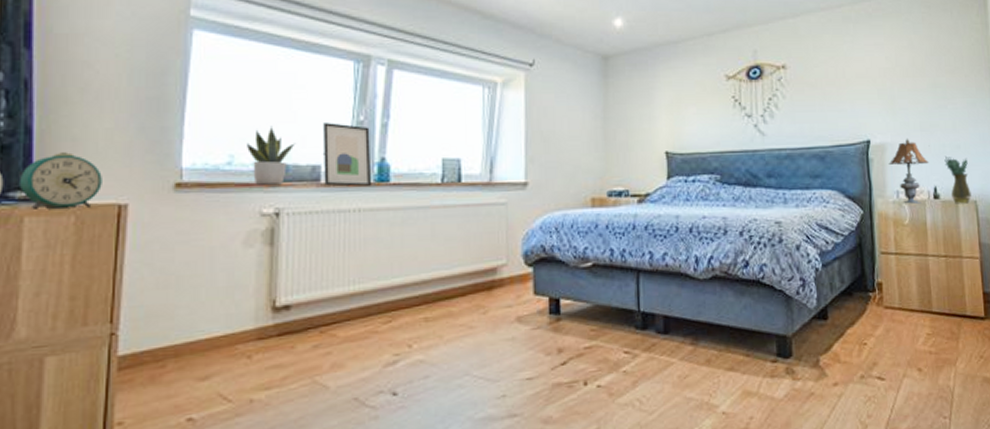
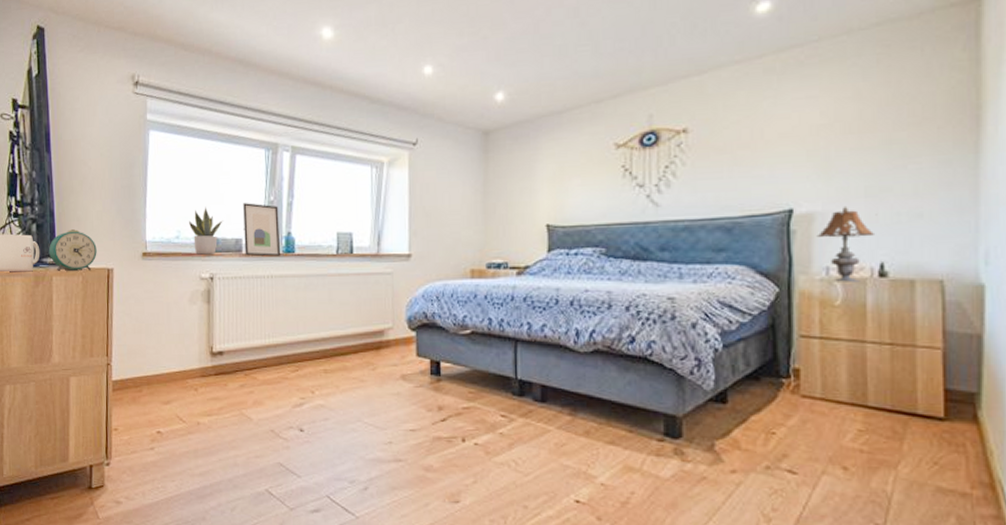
vase: present [944,156,972,204] -> none [898,226,936,284]

